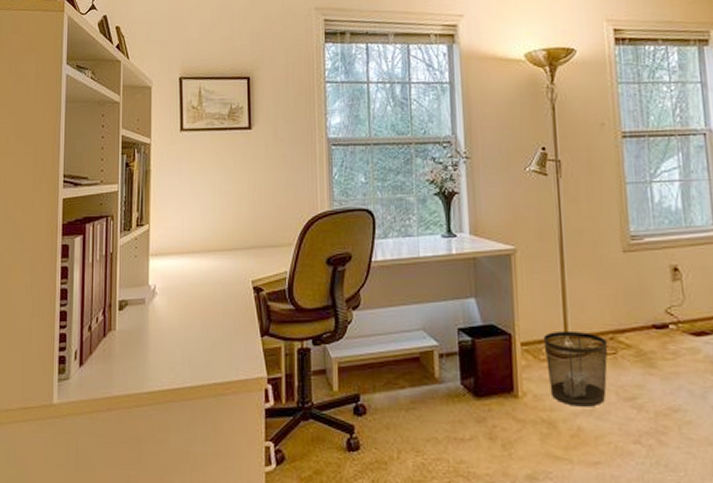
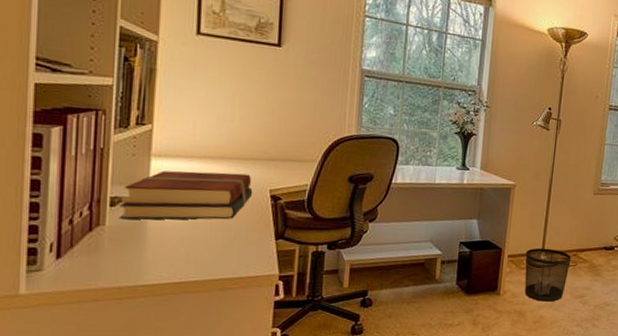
books: none [125,266,237,323] -> present [119,170,253,220]

